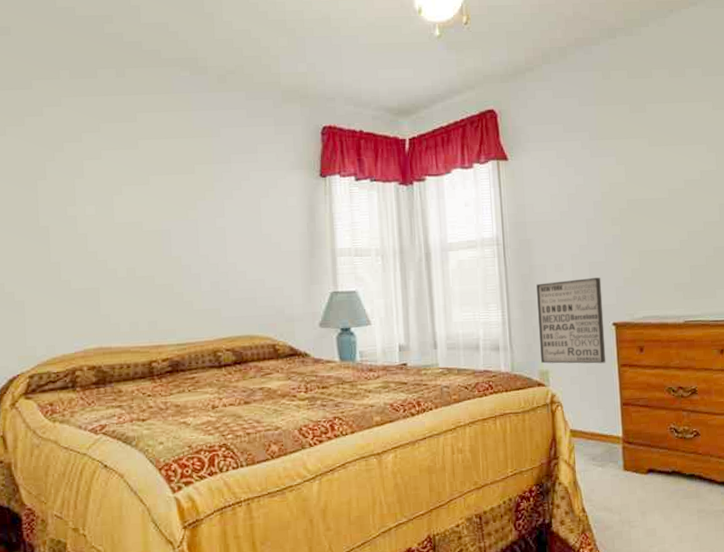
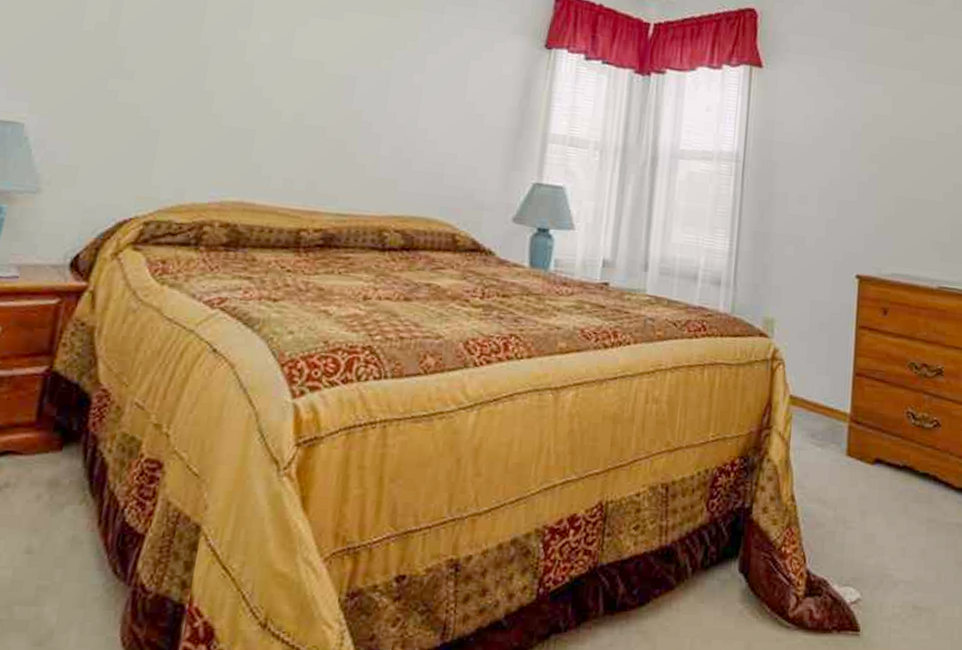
wall art: present [536,277,606,364] -> none [767,214,850,321]

